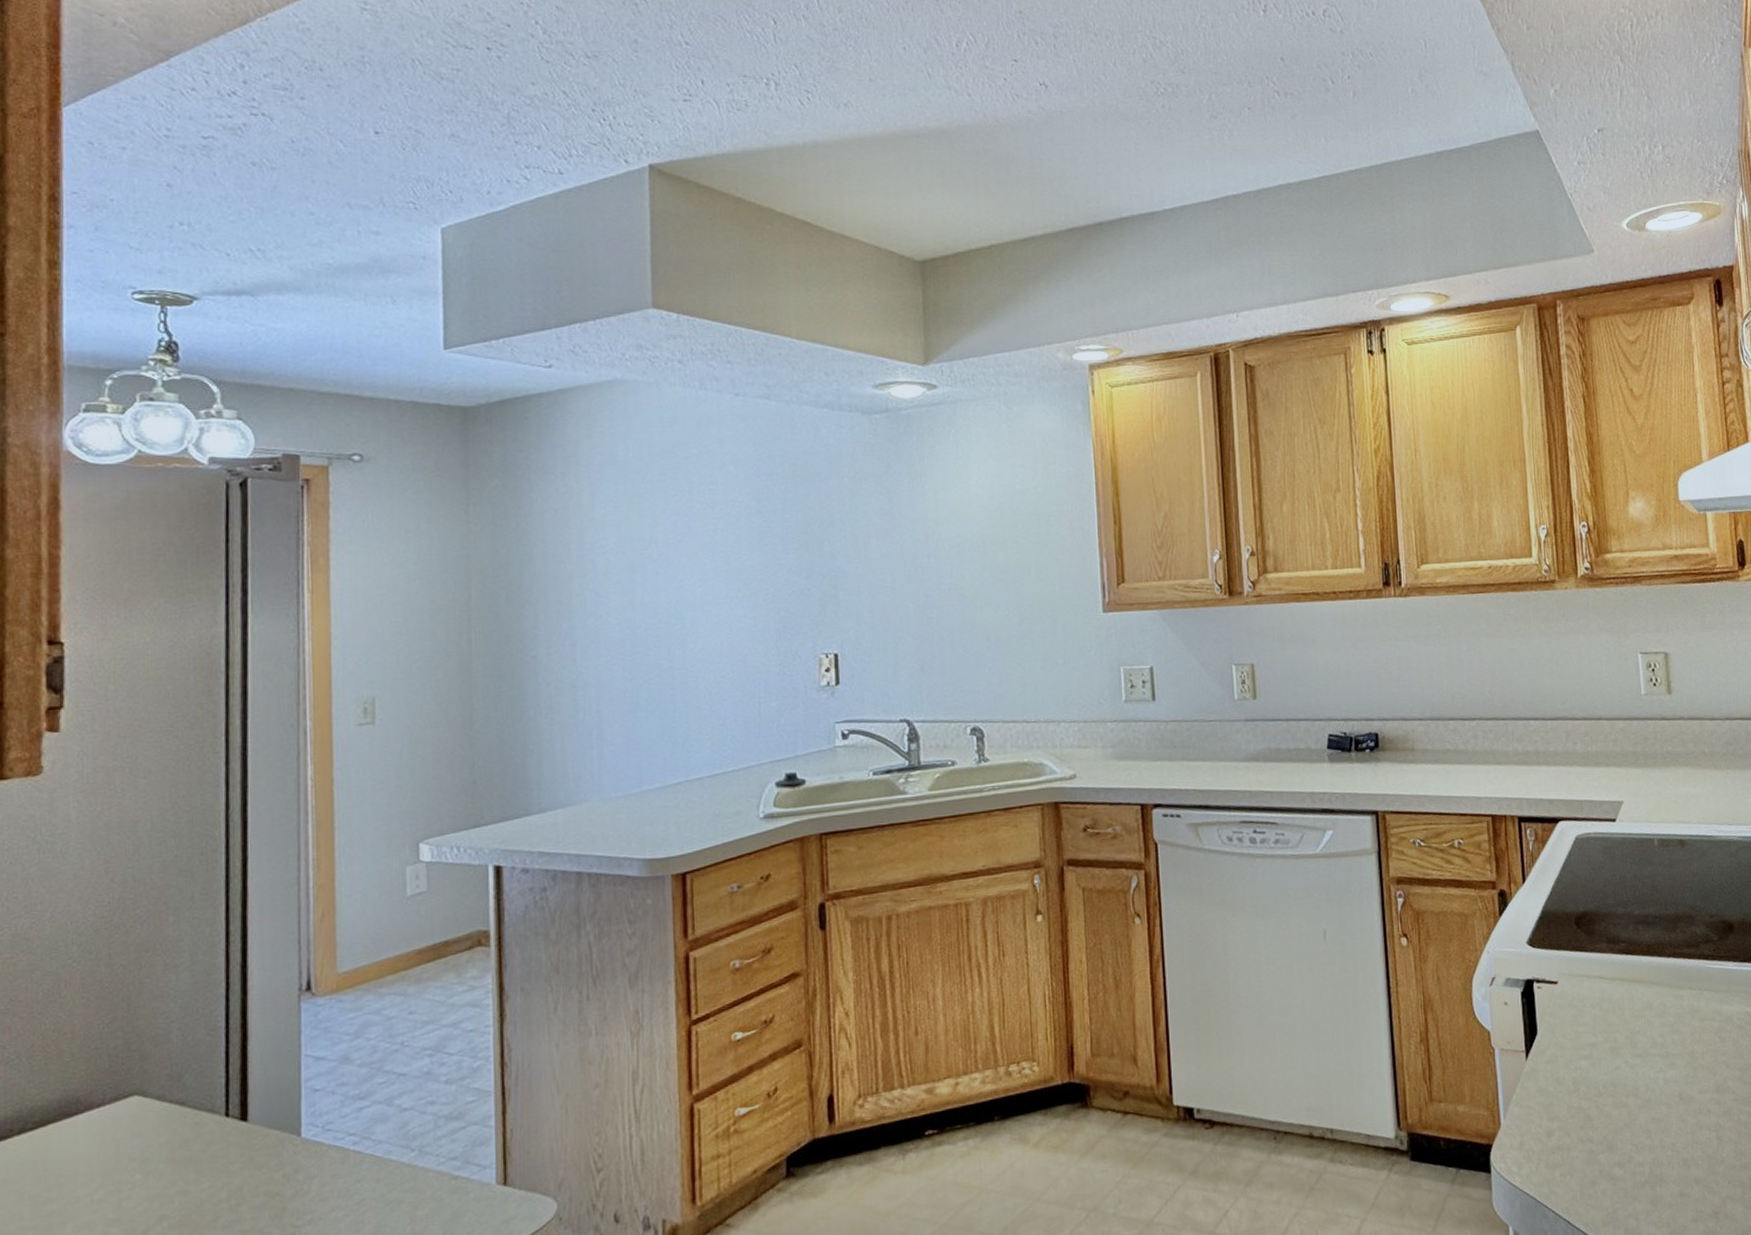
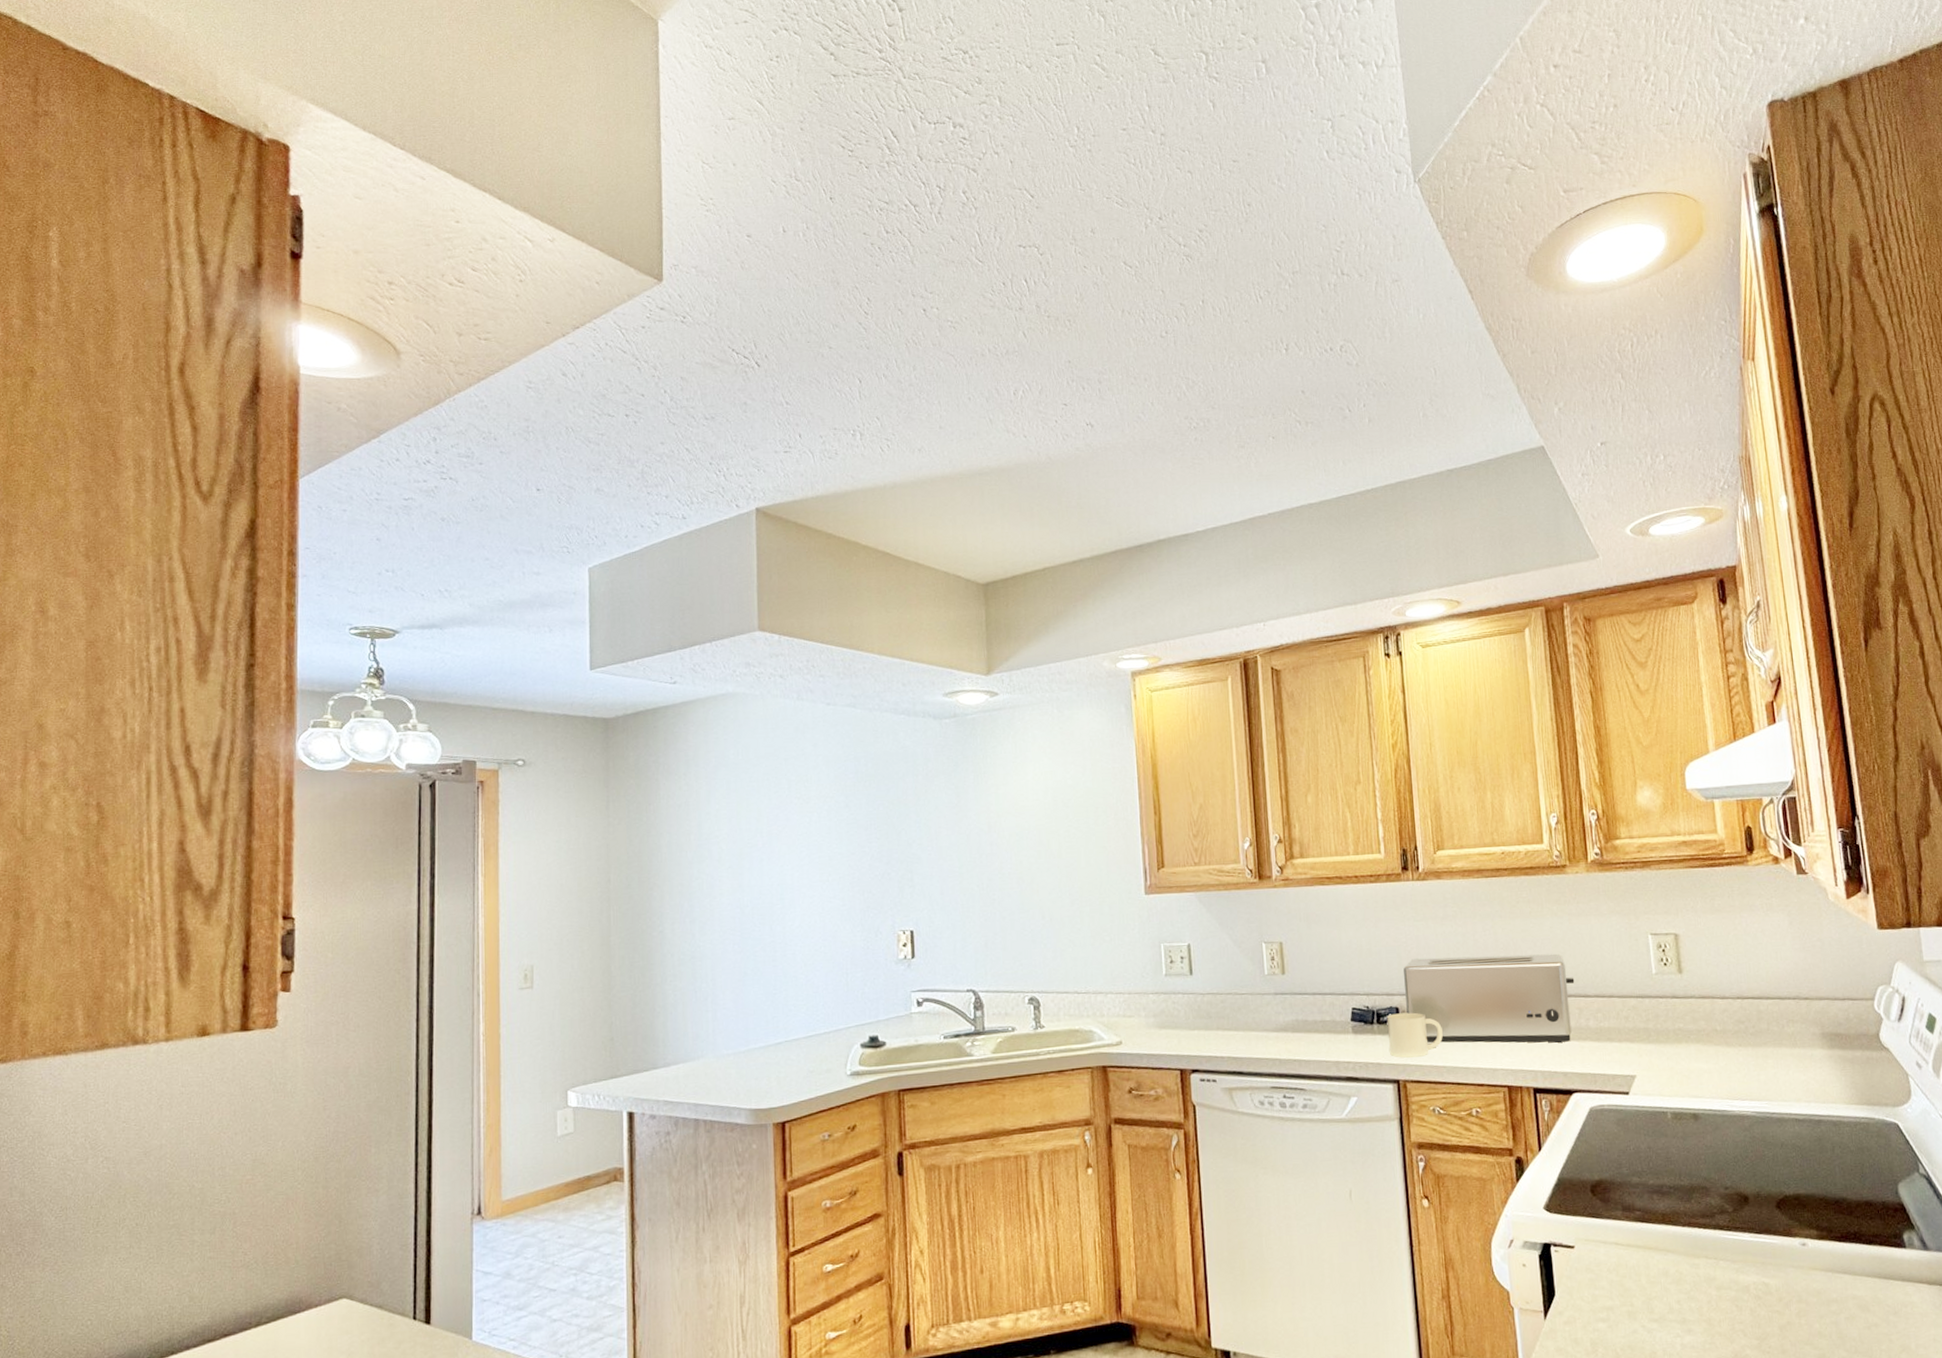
mug: none [1365,738,1425,788] -> present [1386,1012,1443,1059]
toaster: none [1383,674,1562,771] -> present [1403,954,1575,1043]

